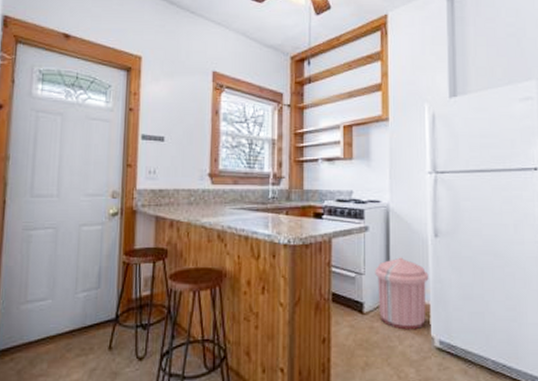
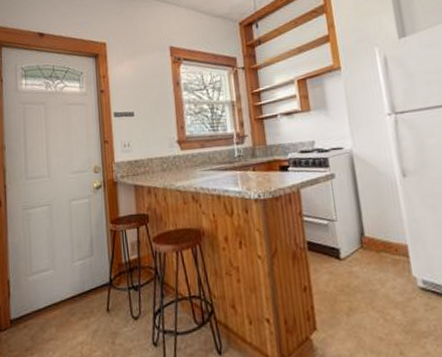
trash can: present [375,257,429,330] -> none [346,200,405,273]

